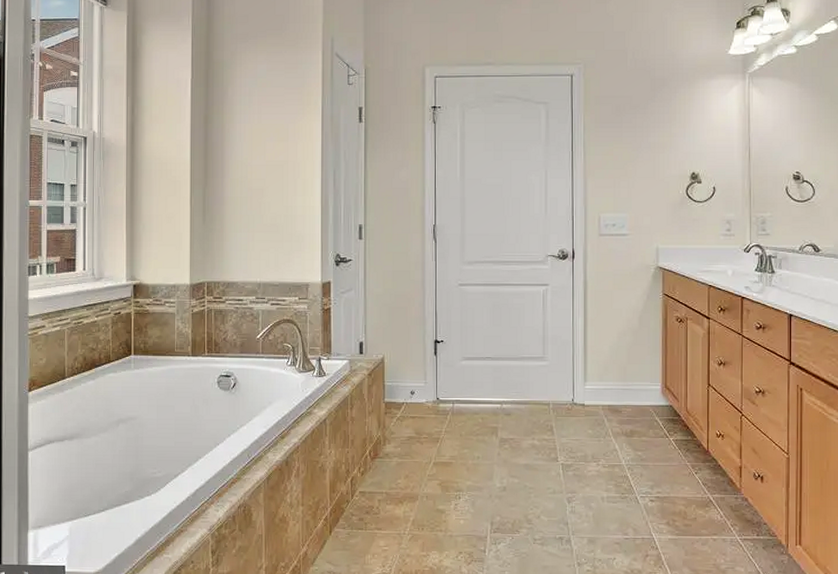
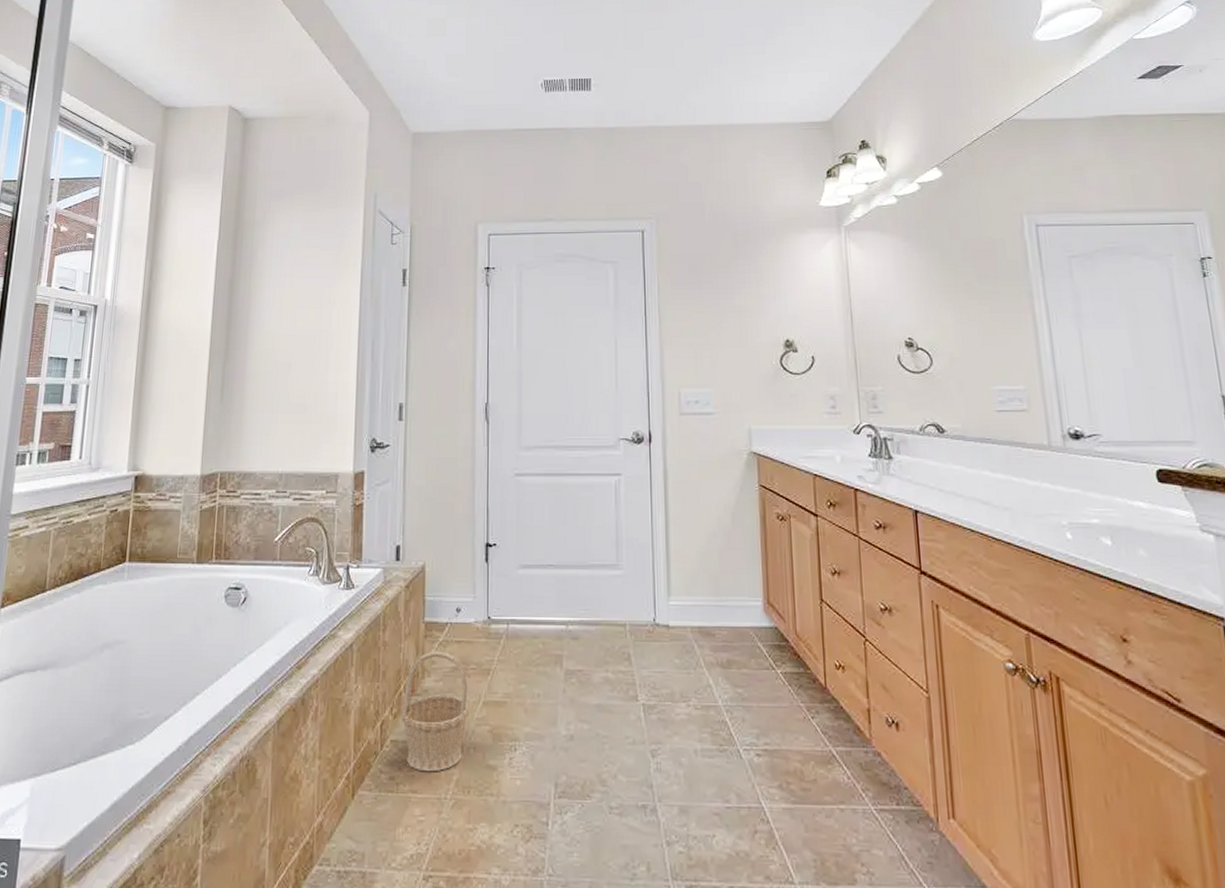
basket: none [367,424,422,515] -> present [401,650,469,772]

